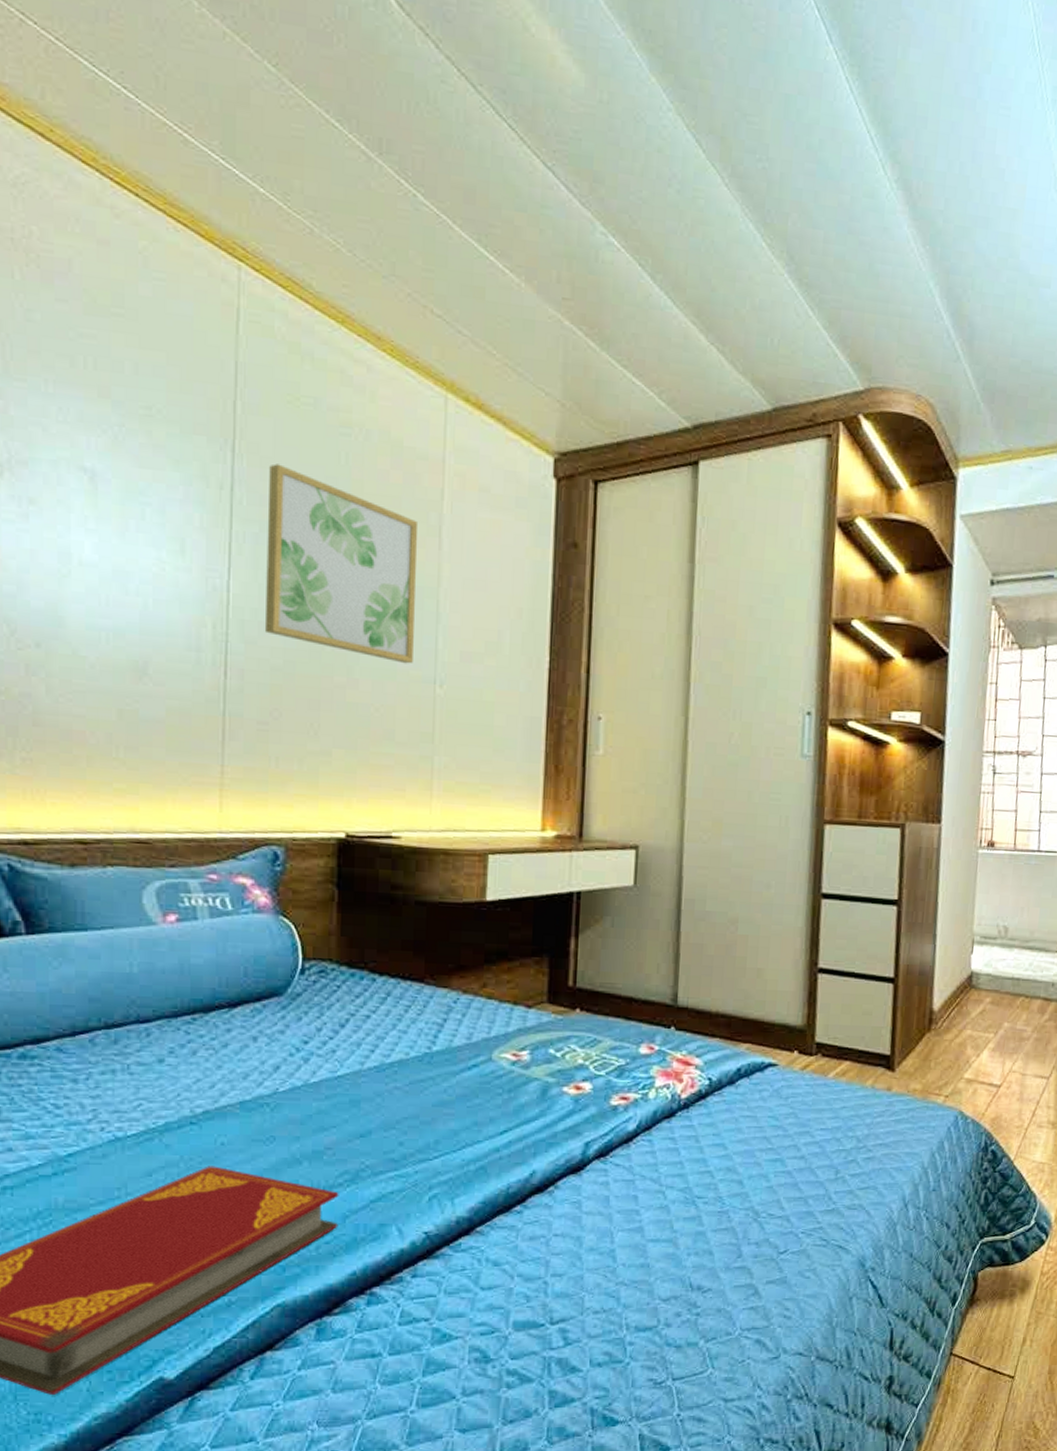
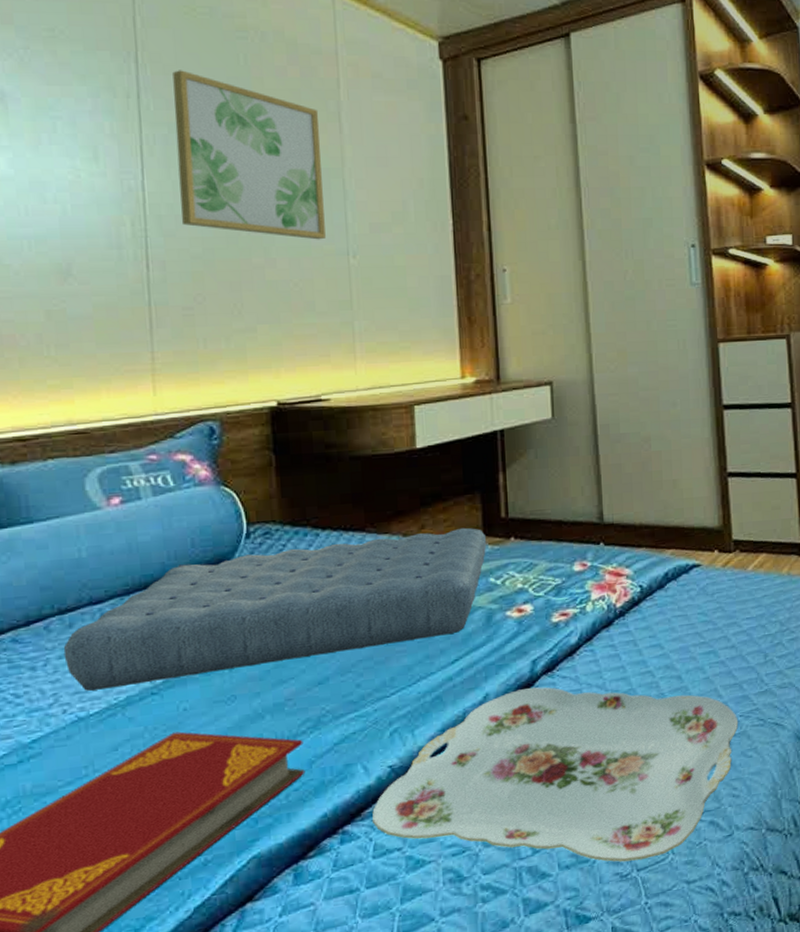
cushion: none [106,991,551,1112] -> present [63,527,487,691]
serving tray: none [401,1171,799,1369] -> present [371,687,739,862]

